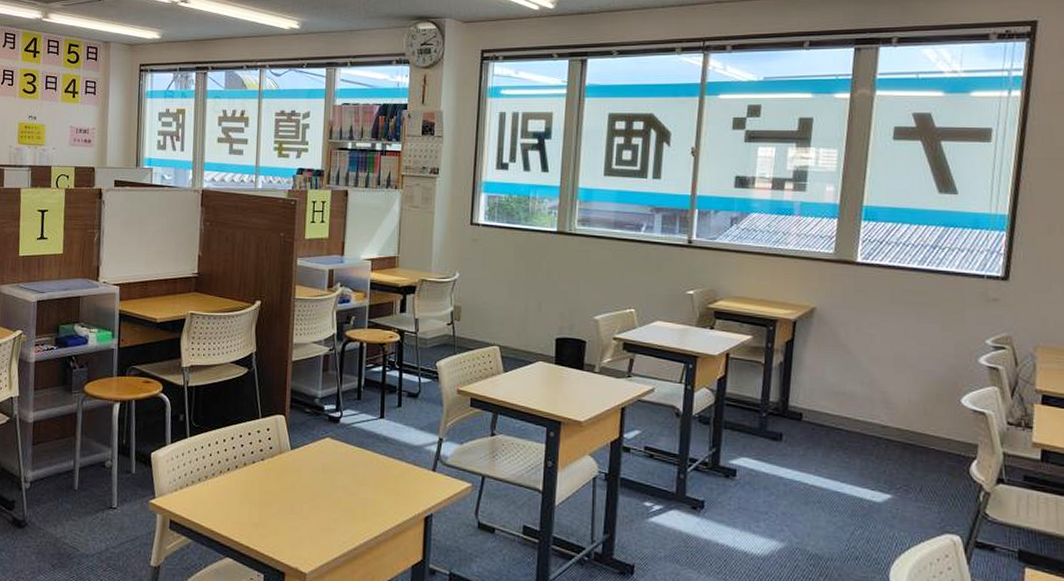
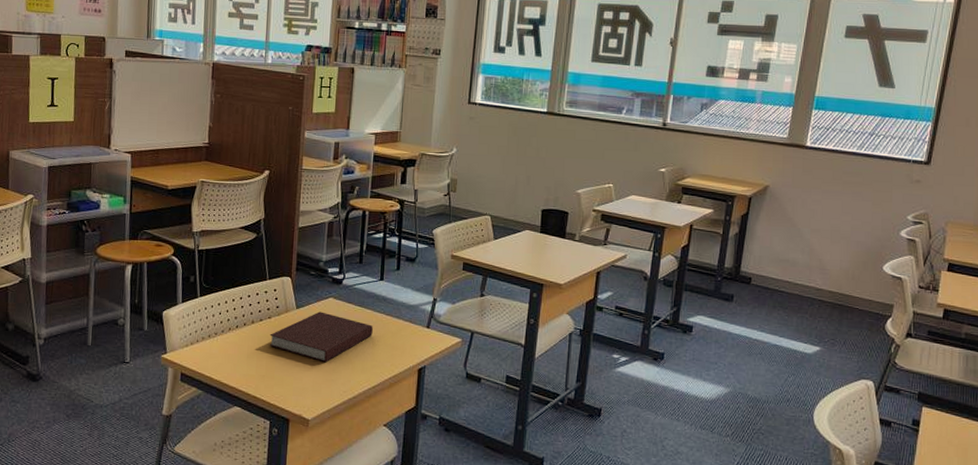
notebook: none [262,453,374,510] -> present [269,311,373,363]

